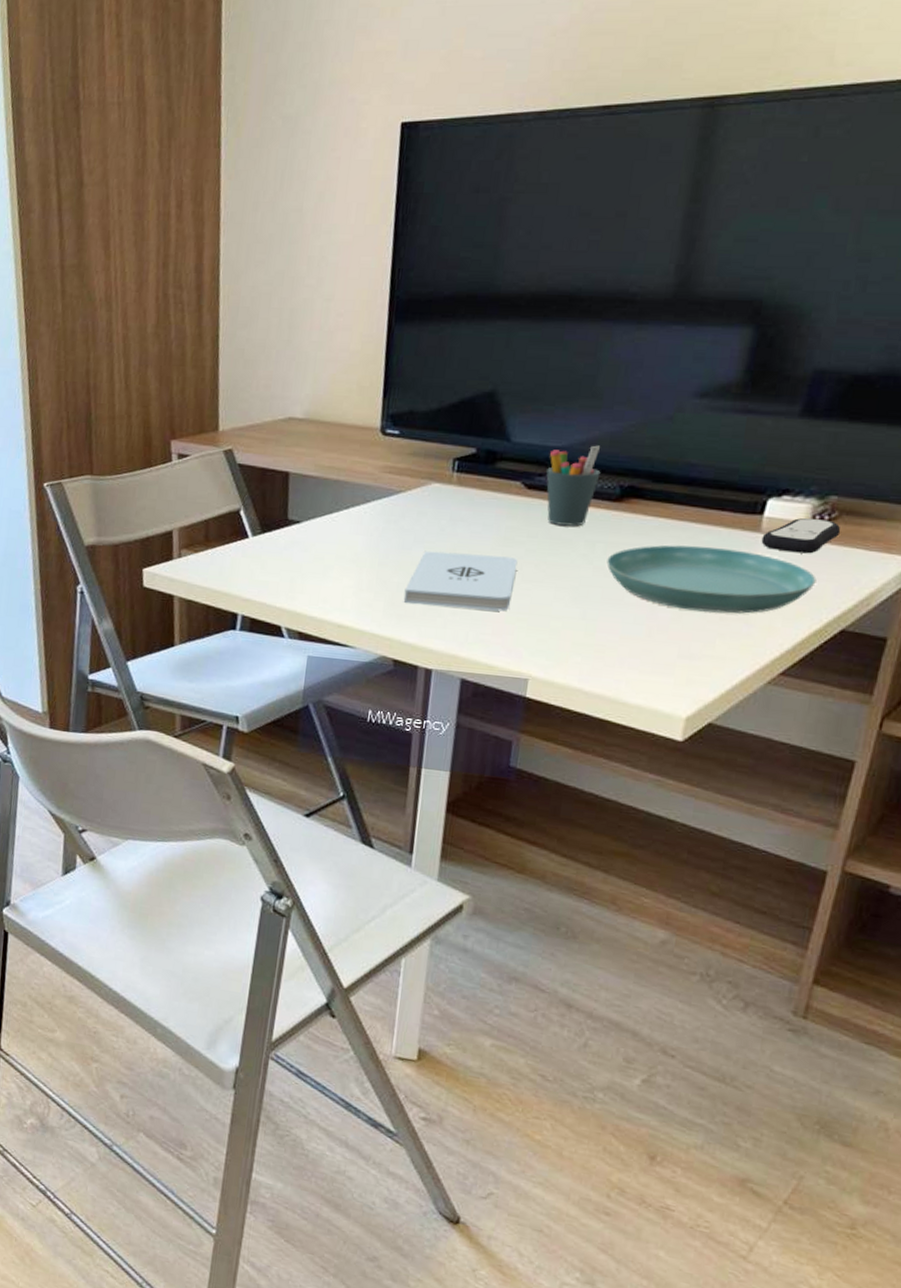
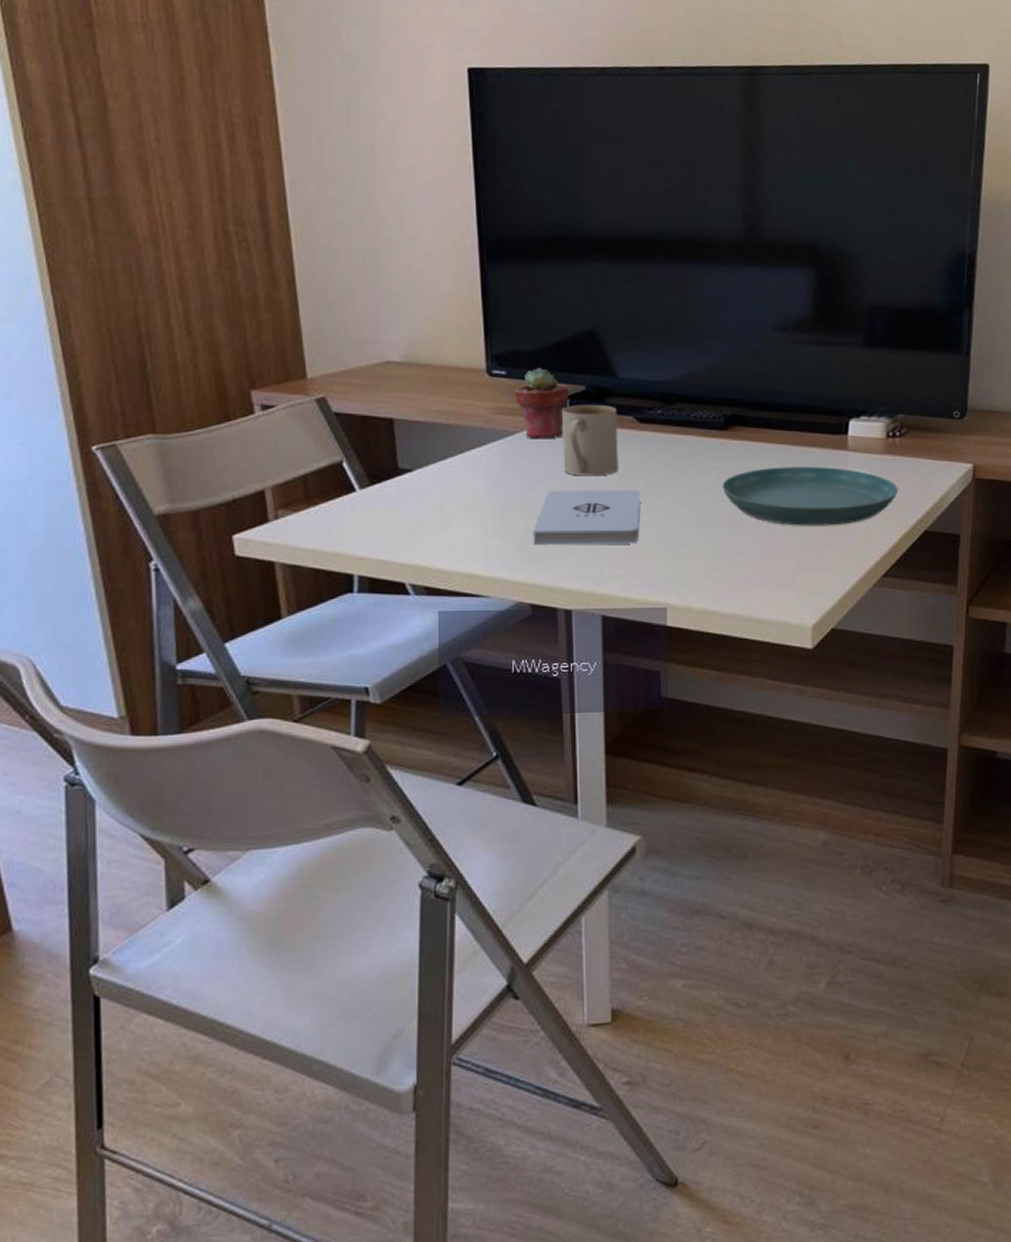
potted succulent: none [405,429,459,501] -> present [515,368,569,439]
mug: none [443,467,506,541] -> present [561,405,618,476]
pen holder: present [546,445,601,526] -> none [655,378,705,456]
remote control: present [761,517,841,554] -> none [850,434,911,466]

